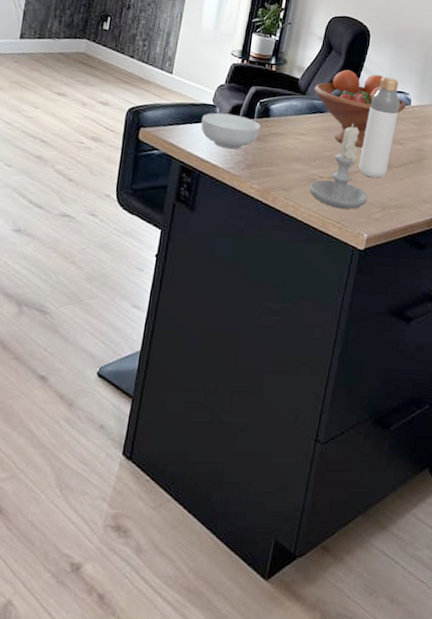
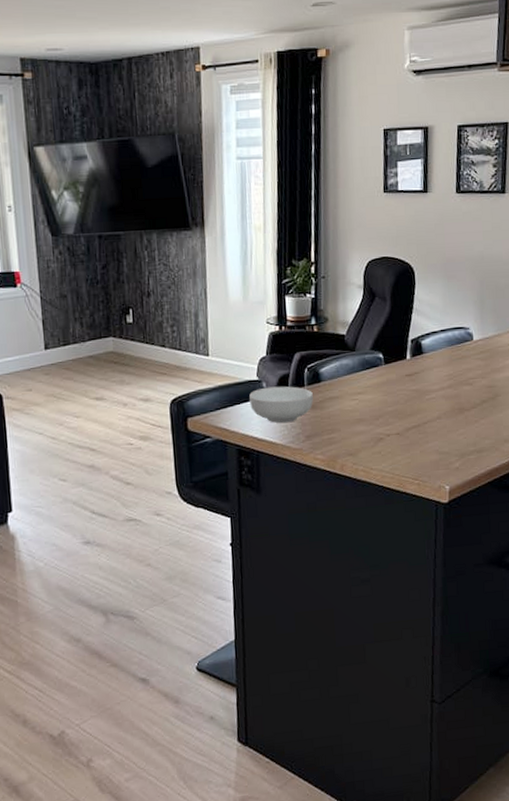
candle: present [310,123,368,210] -> none [378,372,443,465]
fruit bowl: present [314,69,406,147] -> none [363,313,468,396]
bottle: present [358,76,400,179] -> none [426,314,461,426]

